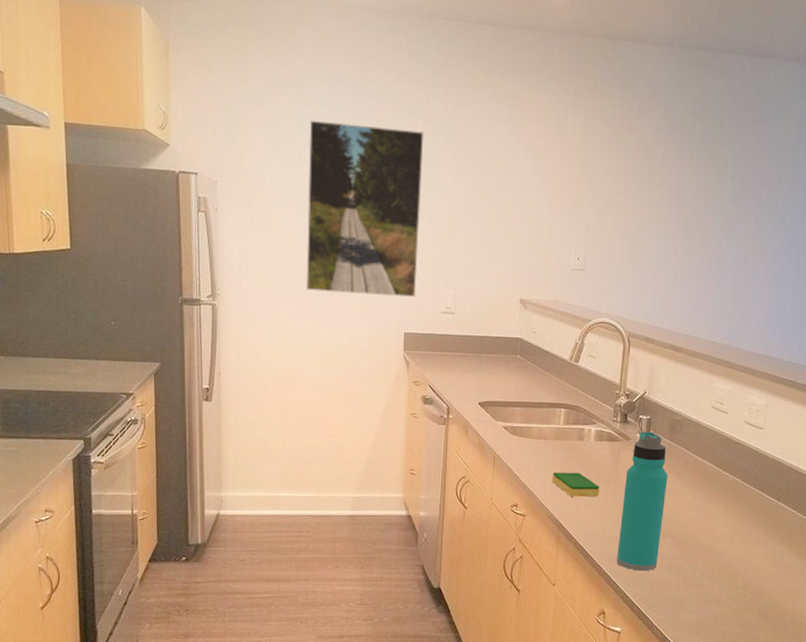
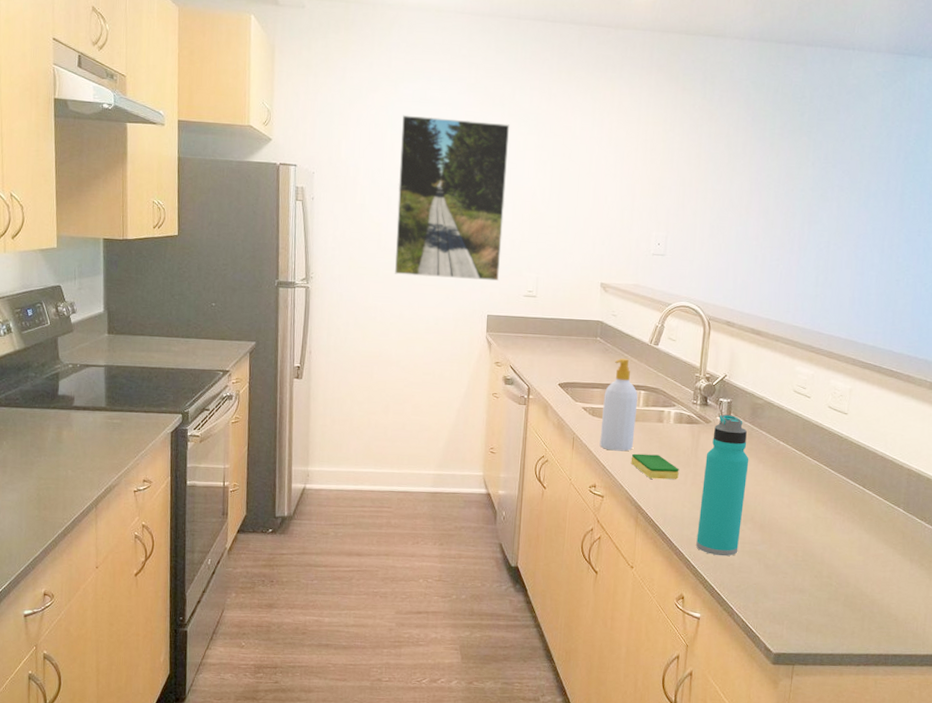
soap bottle: none [520,376,559,470] -> present [599,359,638,452]

